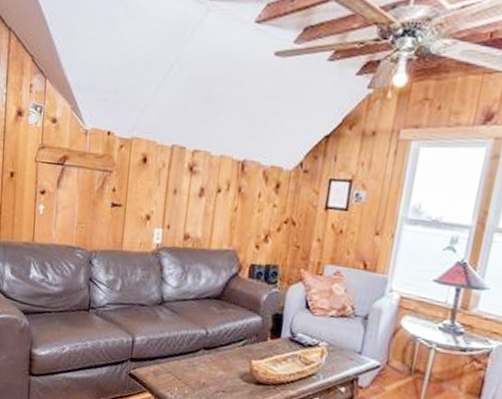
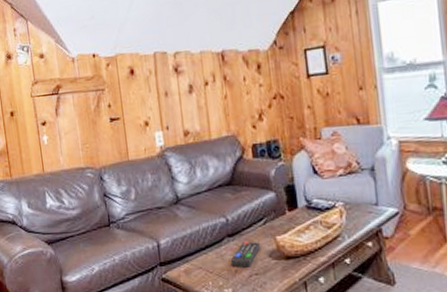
remote control: none [200,357,235,383] -> present [230,241,261,268]

